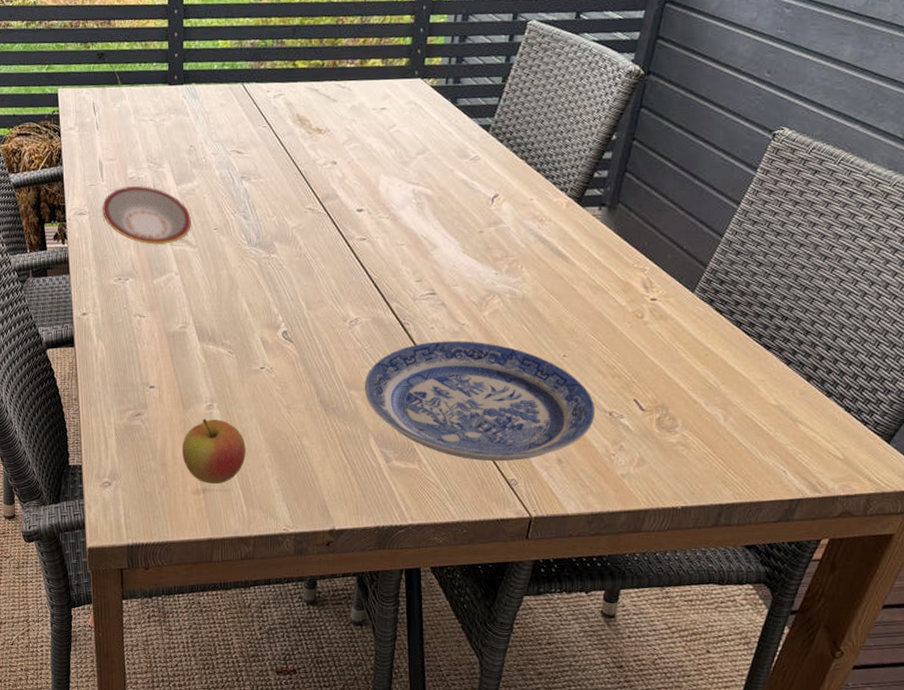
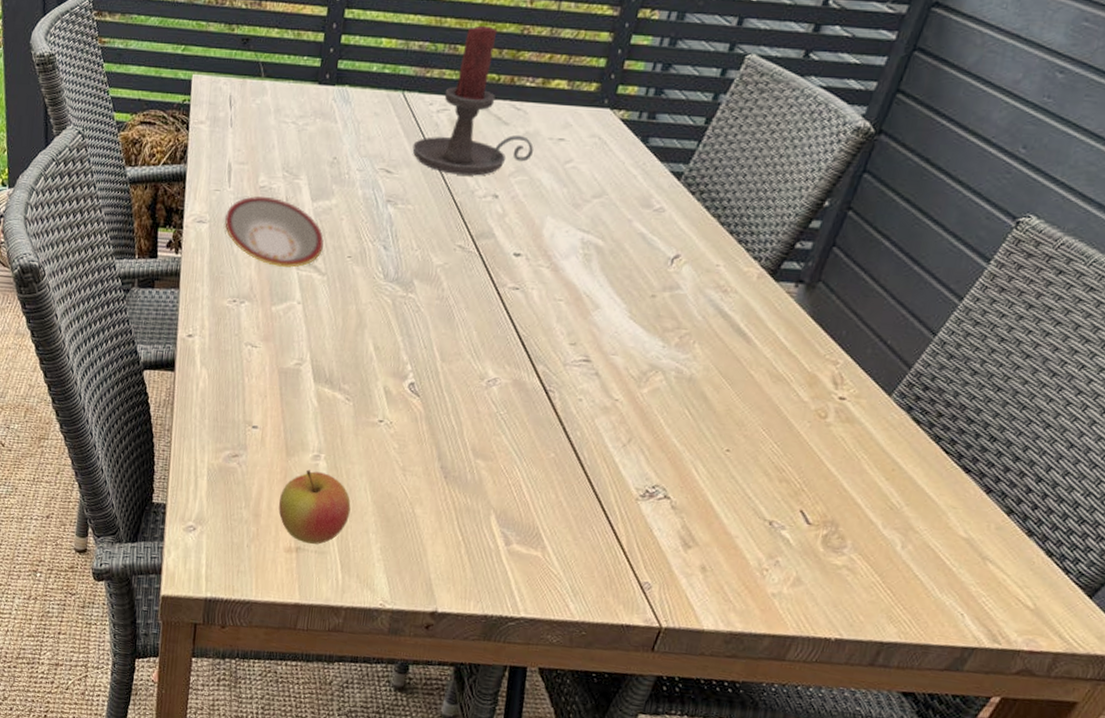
candle holder: none [257,20,361,149] -> present [412,25,533,176]
plate: present [364,341,596,462] -> none [492,415,754,563]

